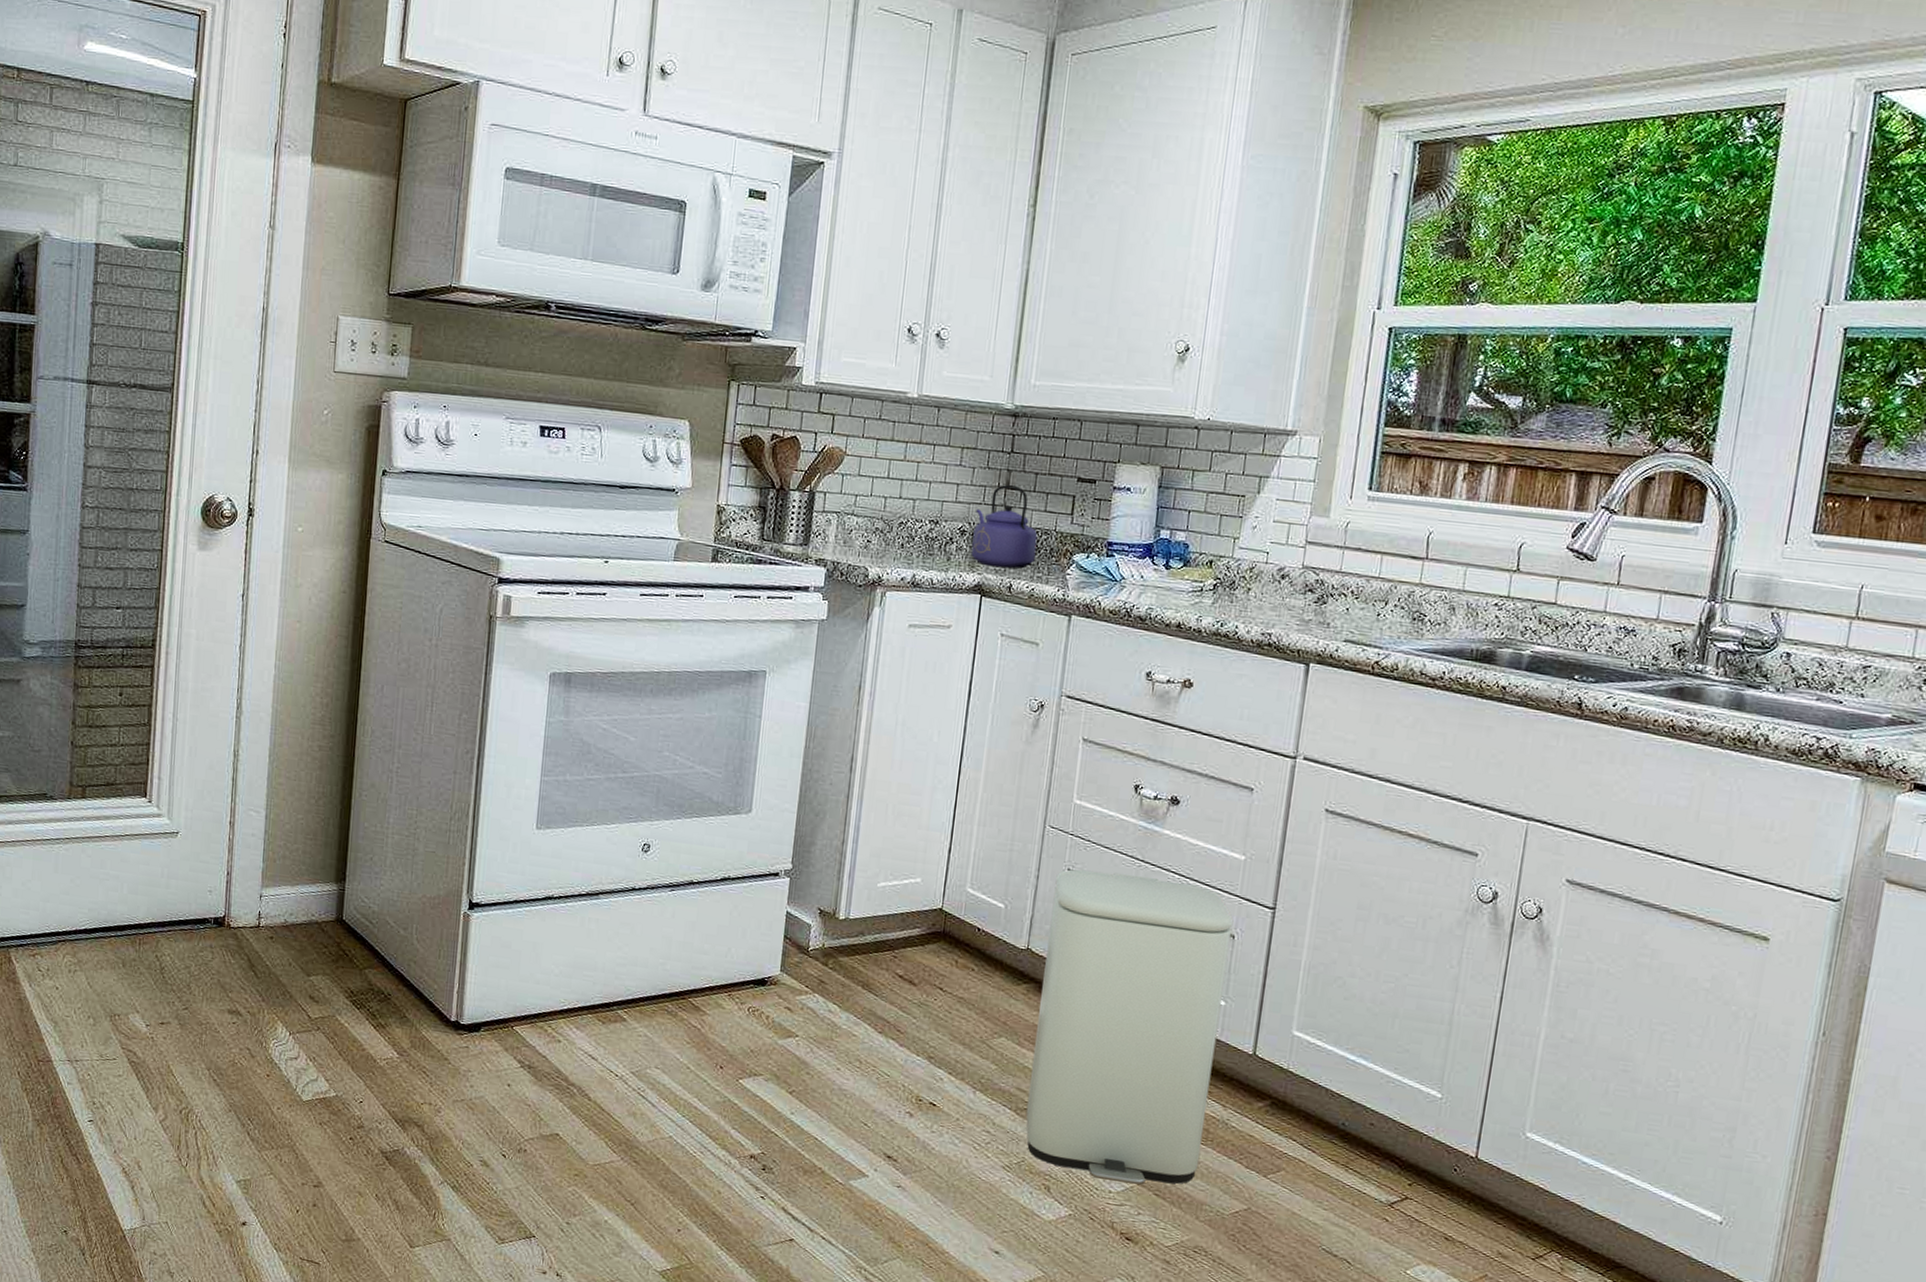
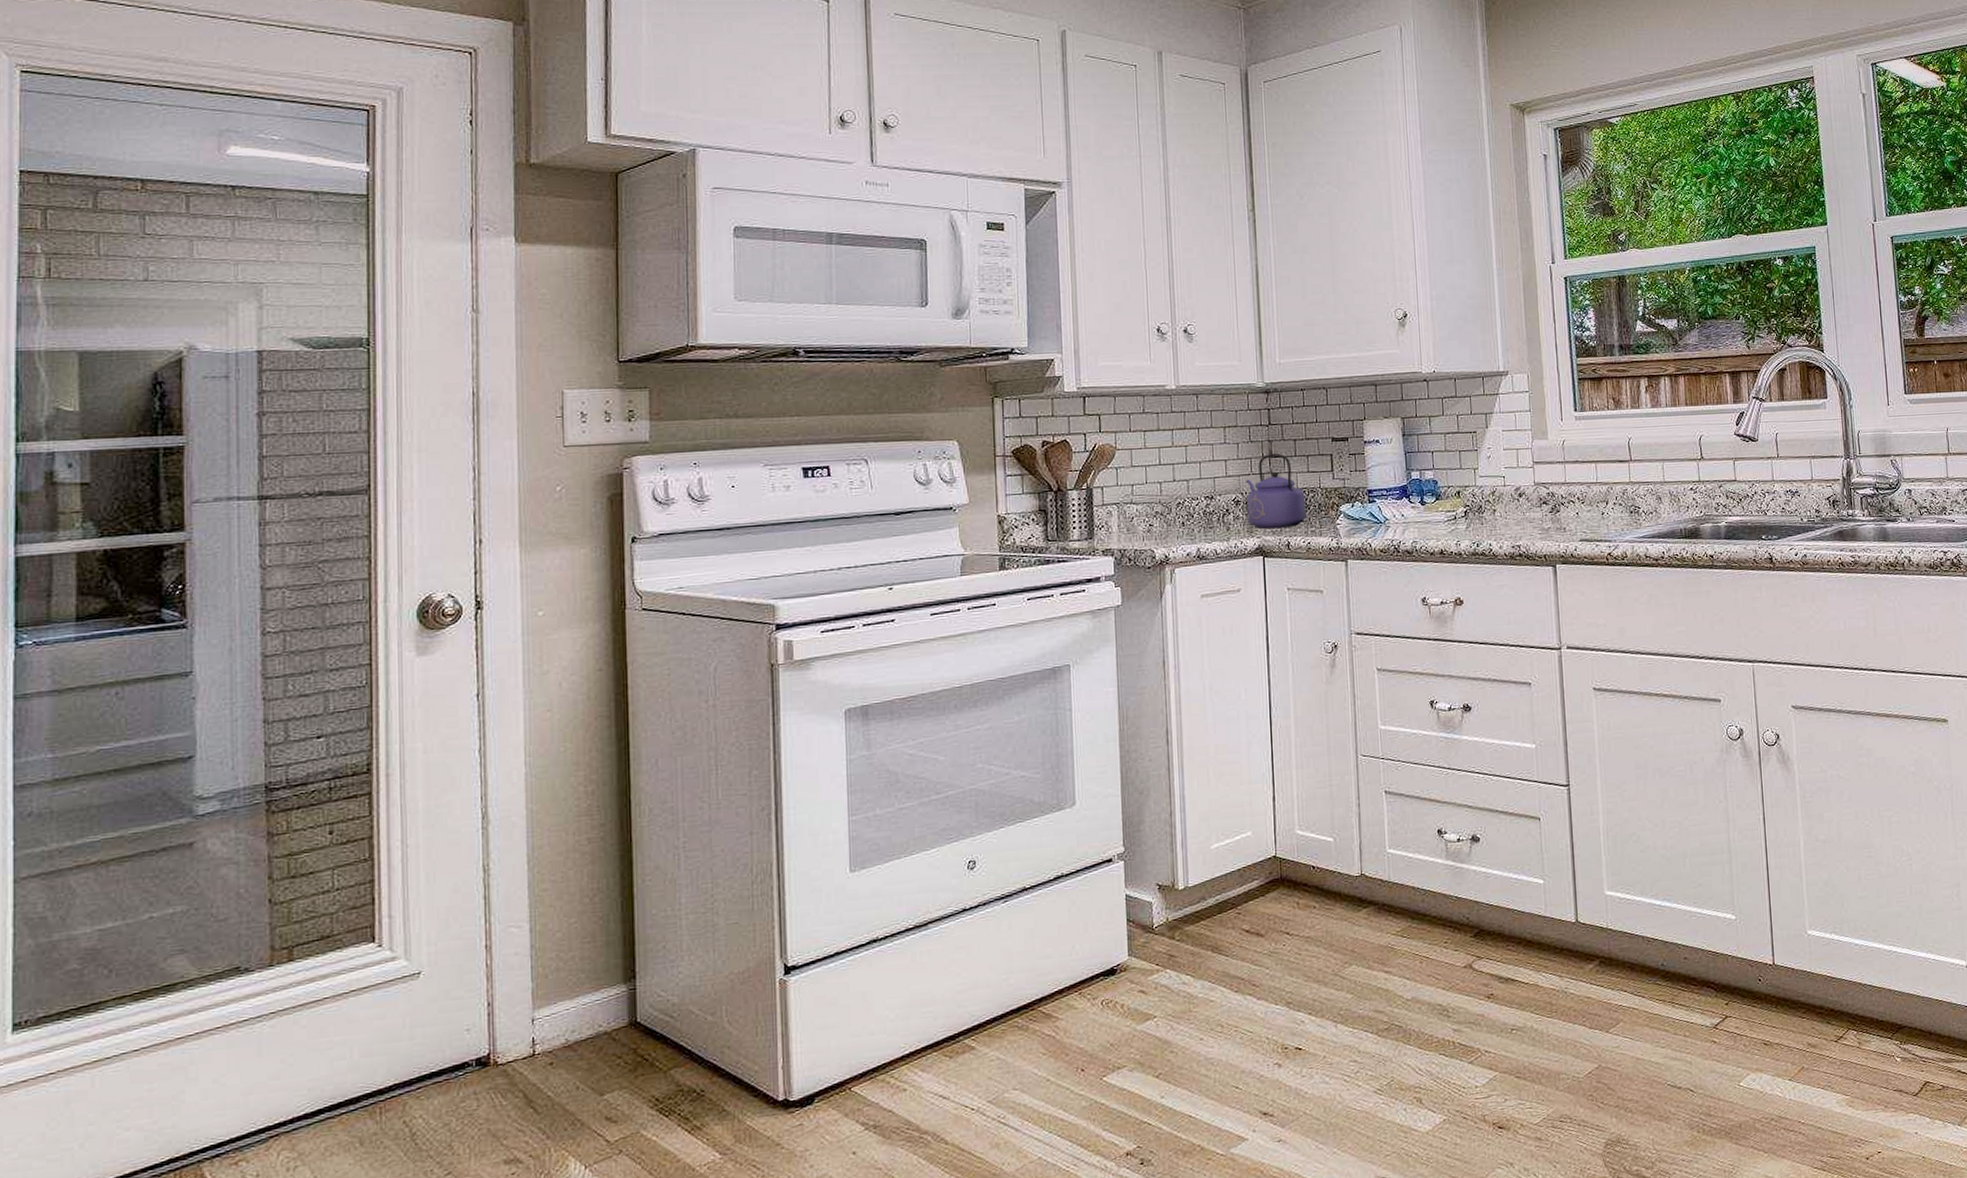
pedal bin: present [1026,869,1234,1186] -> none [1375,780,1549,1078]

